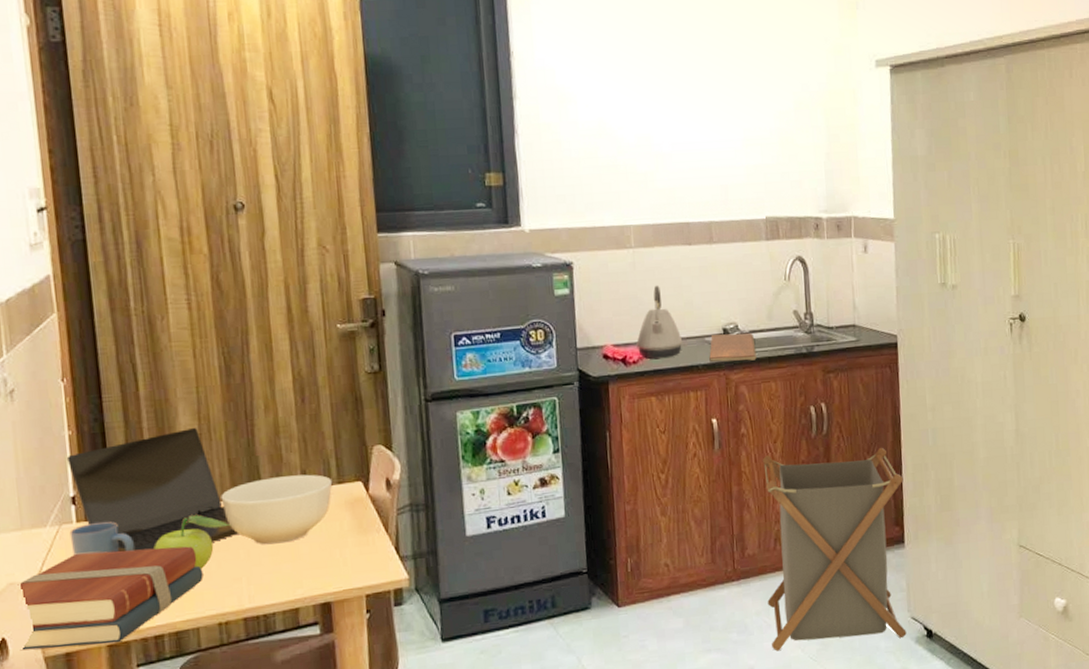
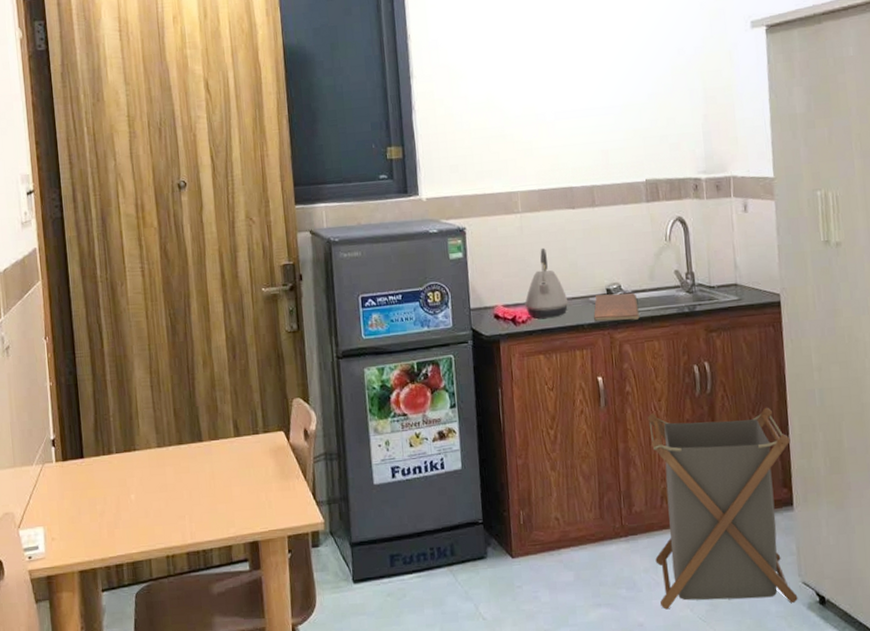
books: present [17,546,204,651] -> none [11,485,154,572]
laptop: present [66,428,239,552] -> none [48,381,183,489]
mug: present [69,521,134,555] -> none [50,461,100,490]
fruit: present [153,515,231,569] -> none [115,458,176,507]
bowl: present [221,474,333,545] -> none [168,424,259,487]

